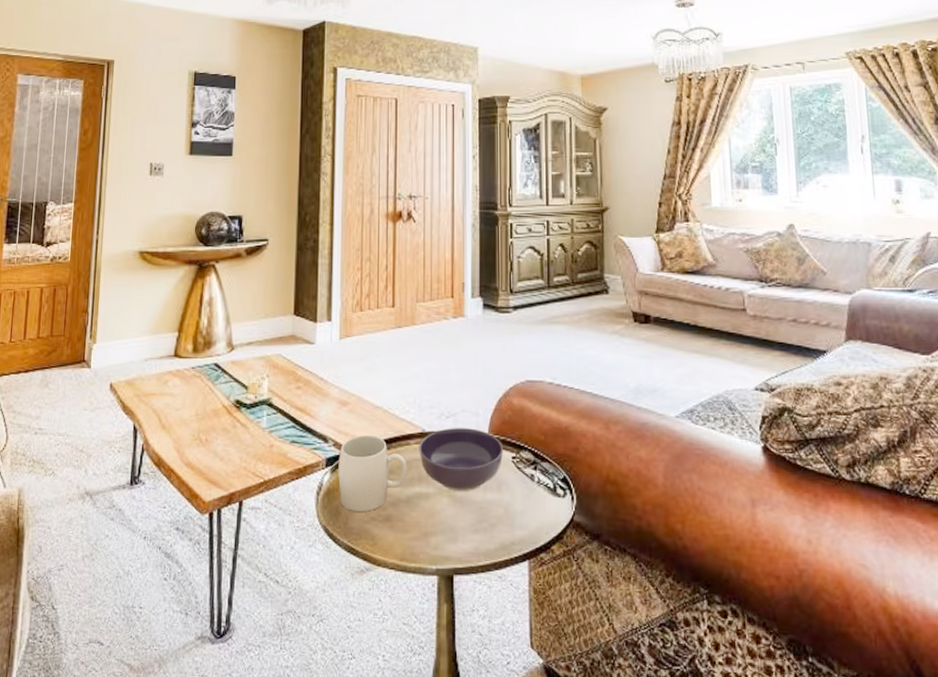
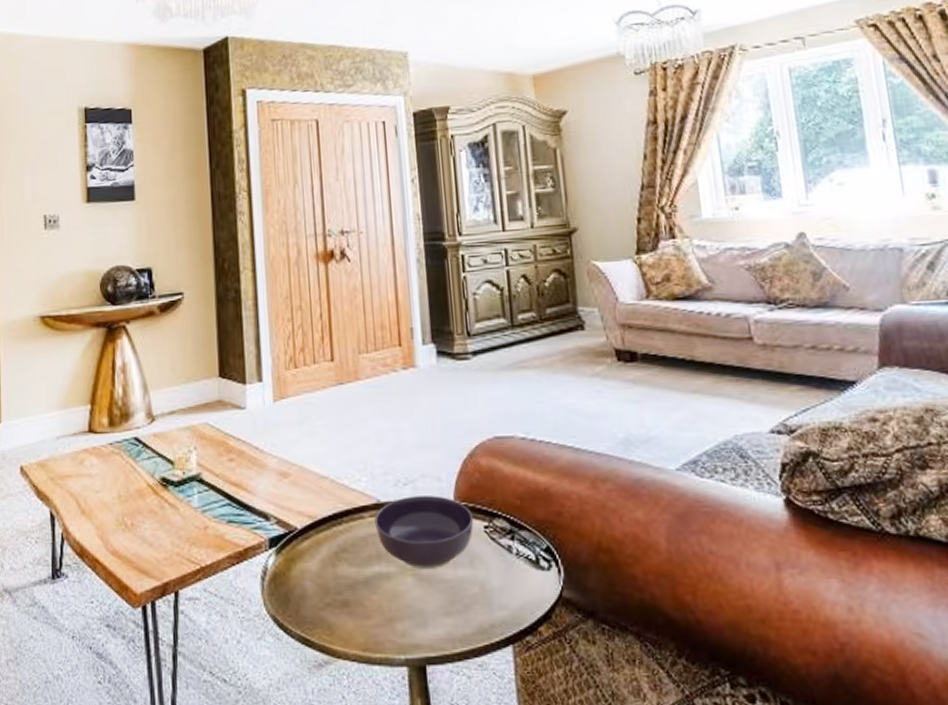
mug: present [338,435,407,512] -> none [283,510,363,597]

